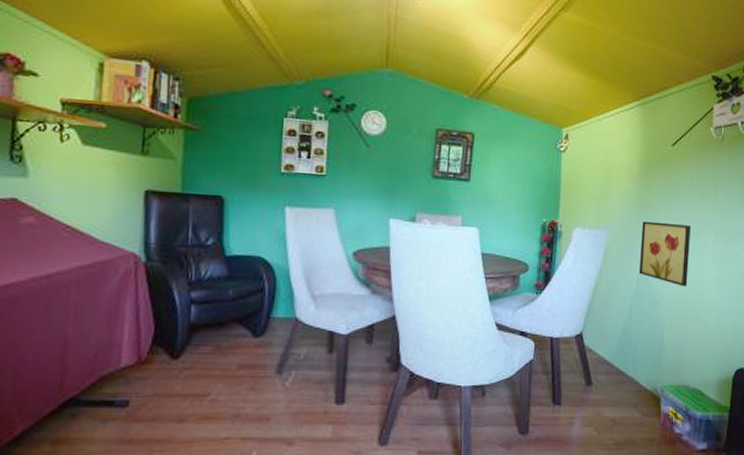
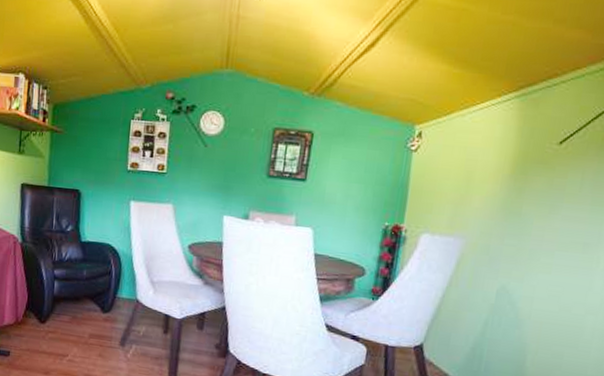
wall art: present [638,221,691,286] -> none [499,230,576,308]

